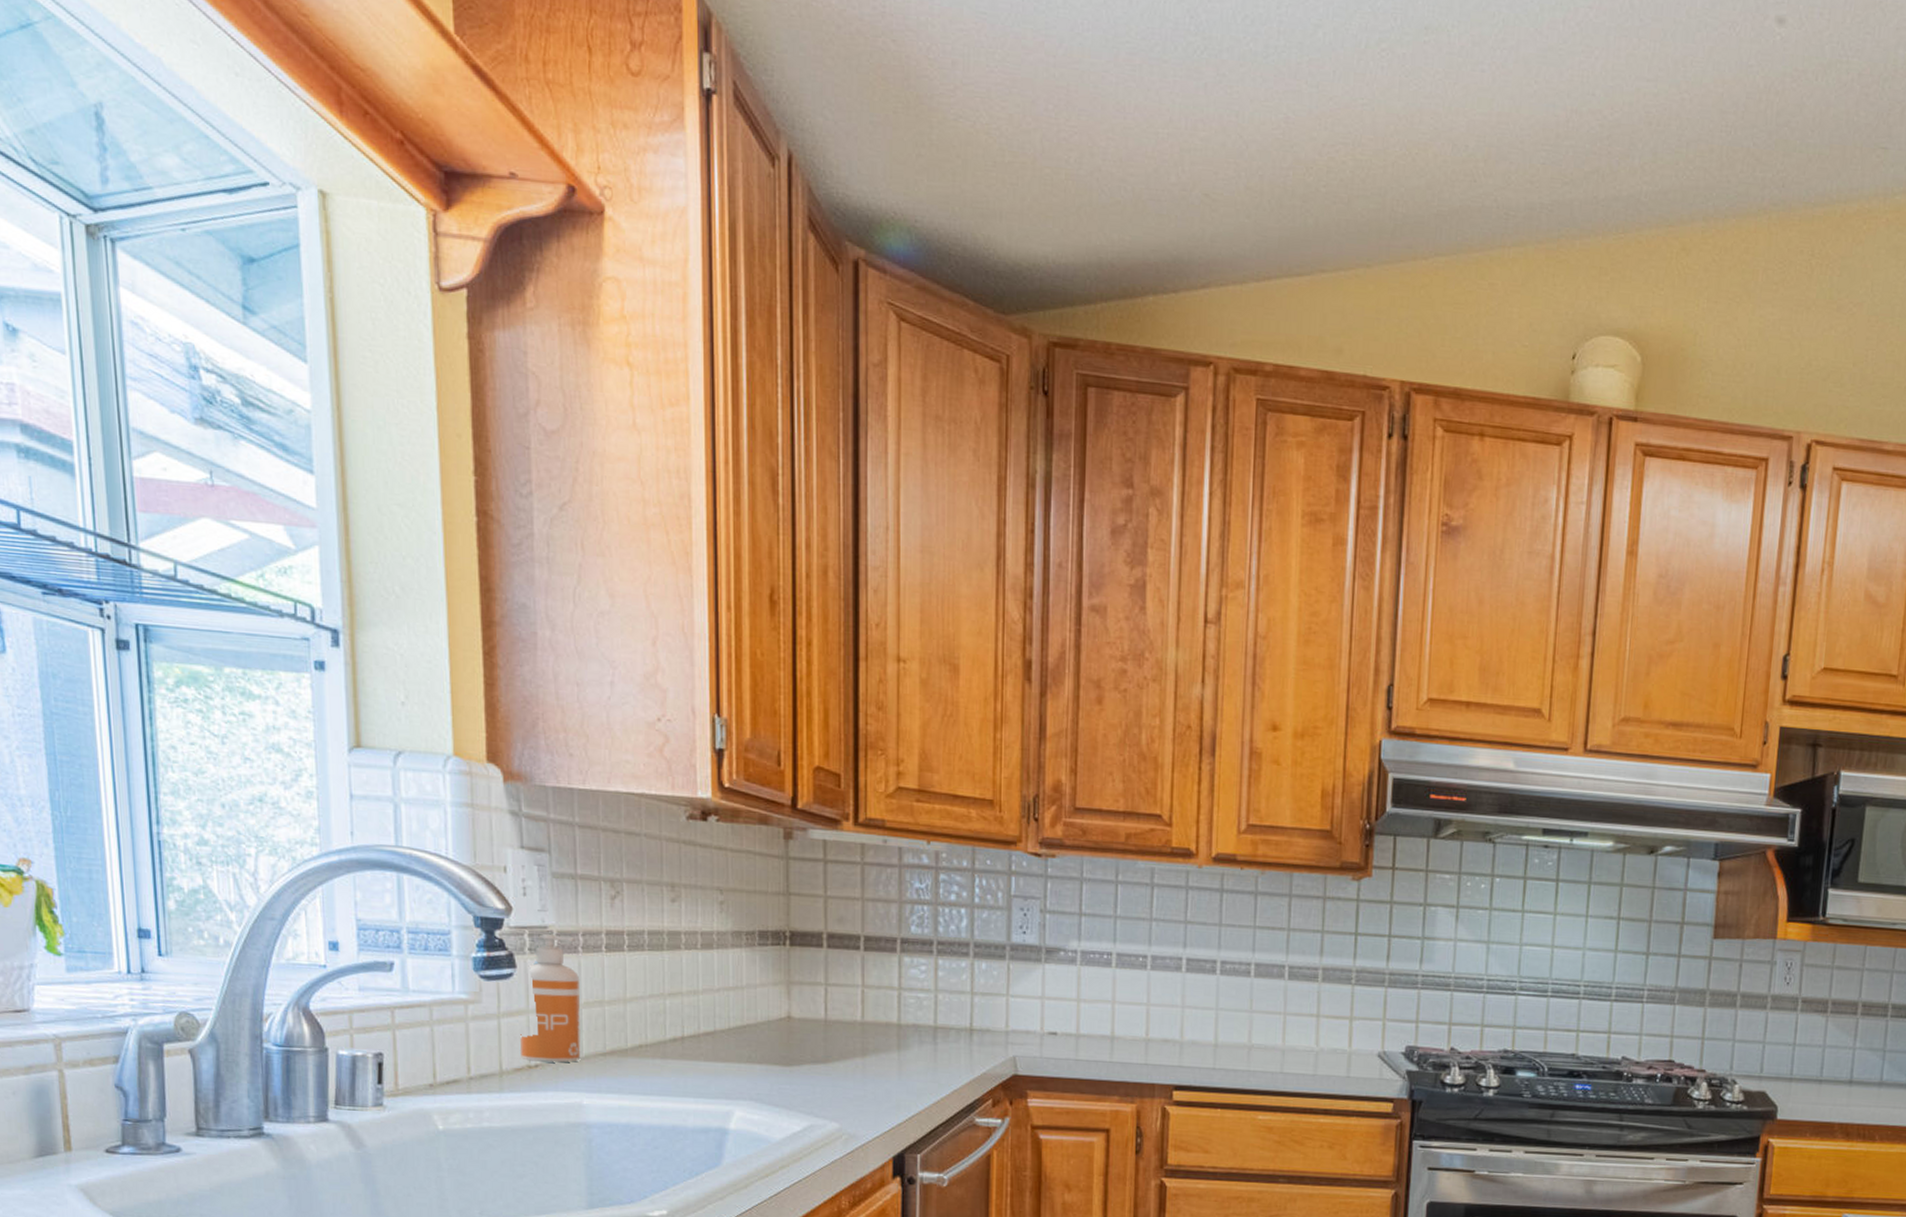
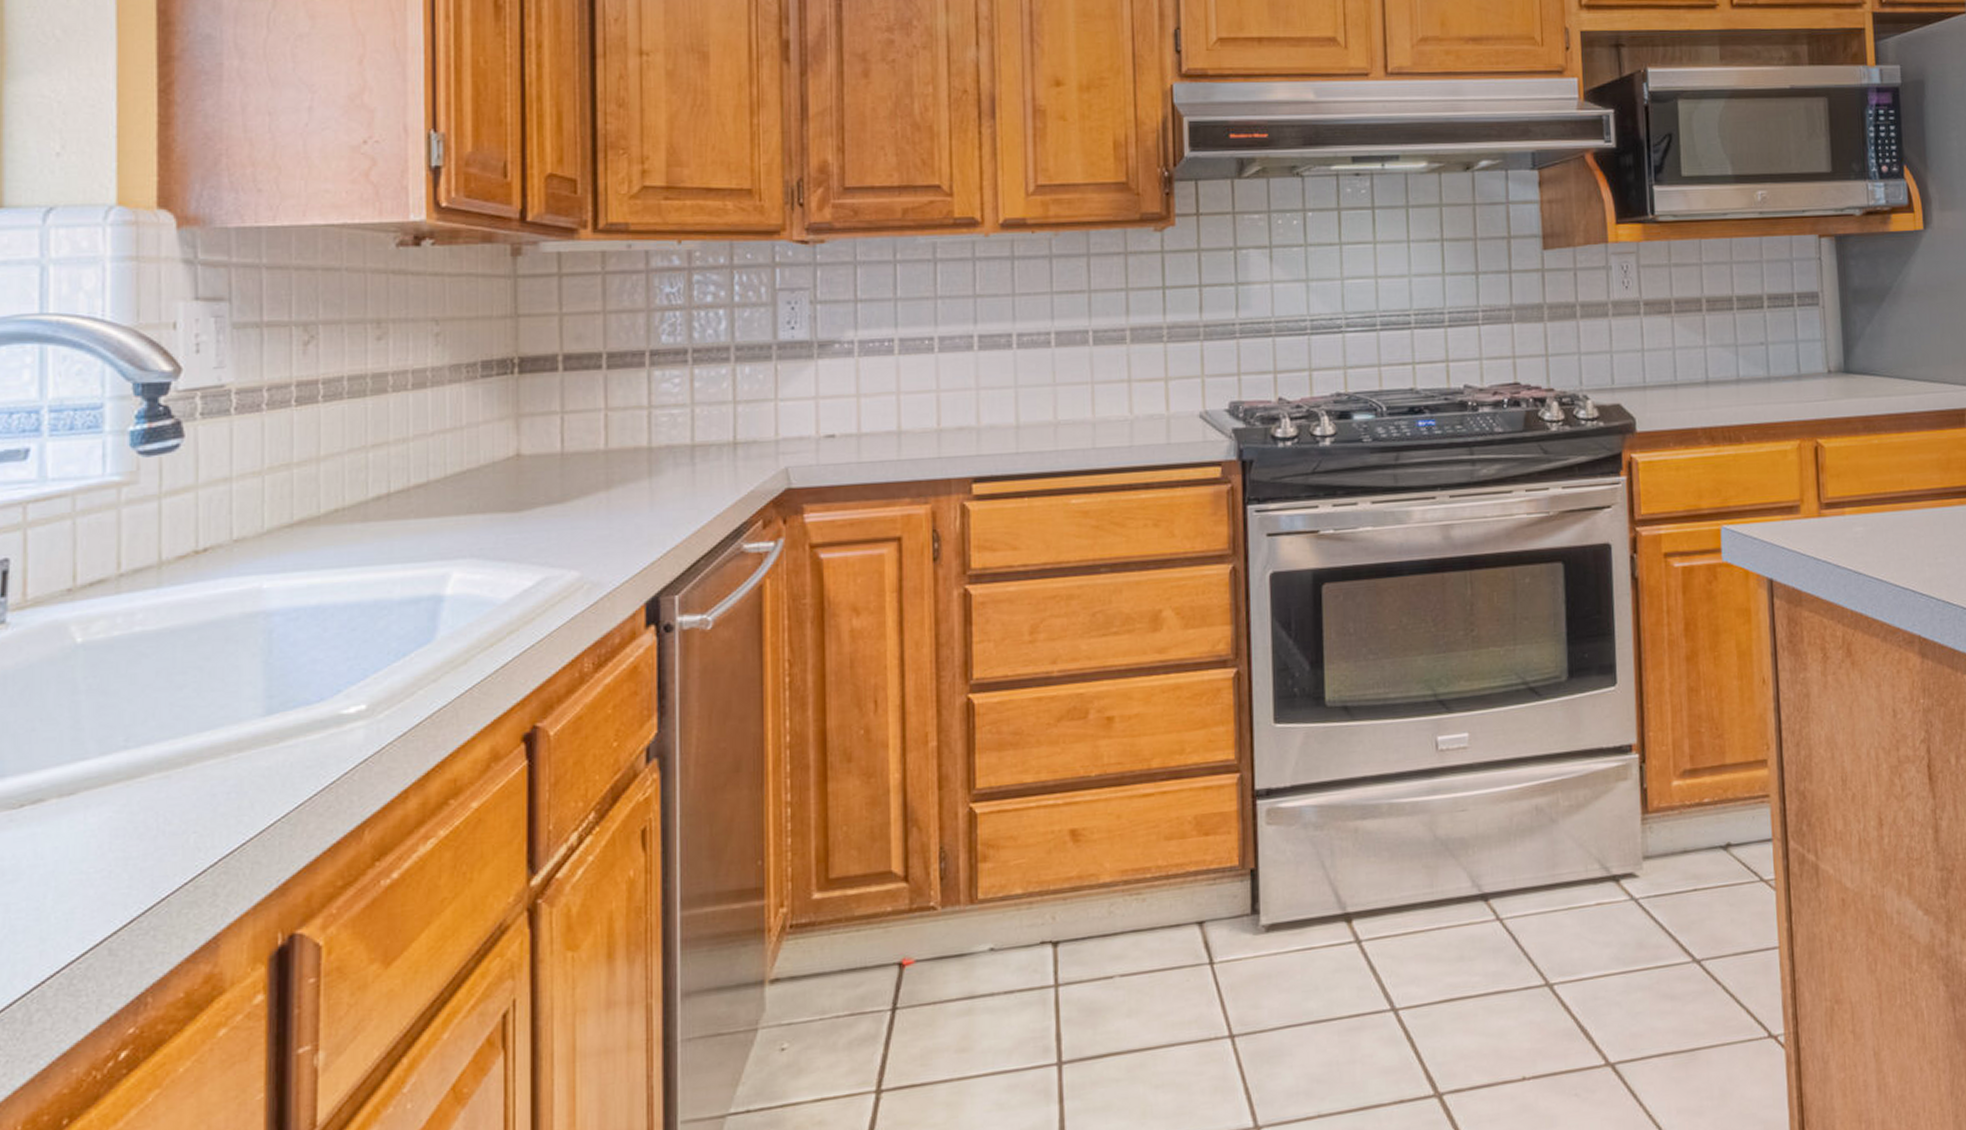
soap dispenser: present [520,934,581,1063] -> none [186,394,262,545]

